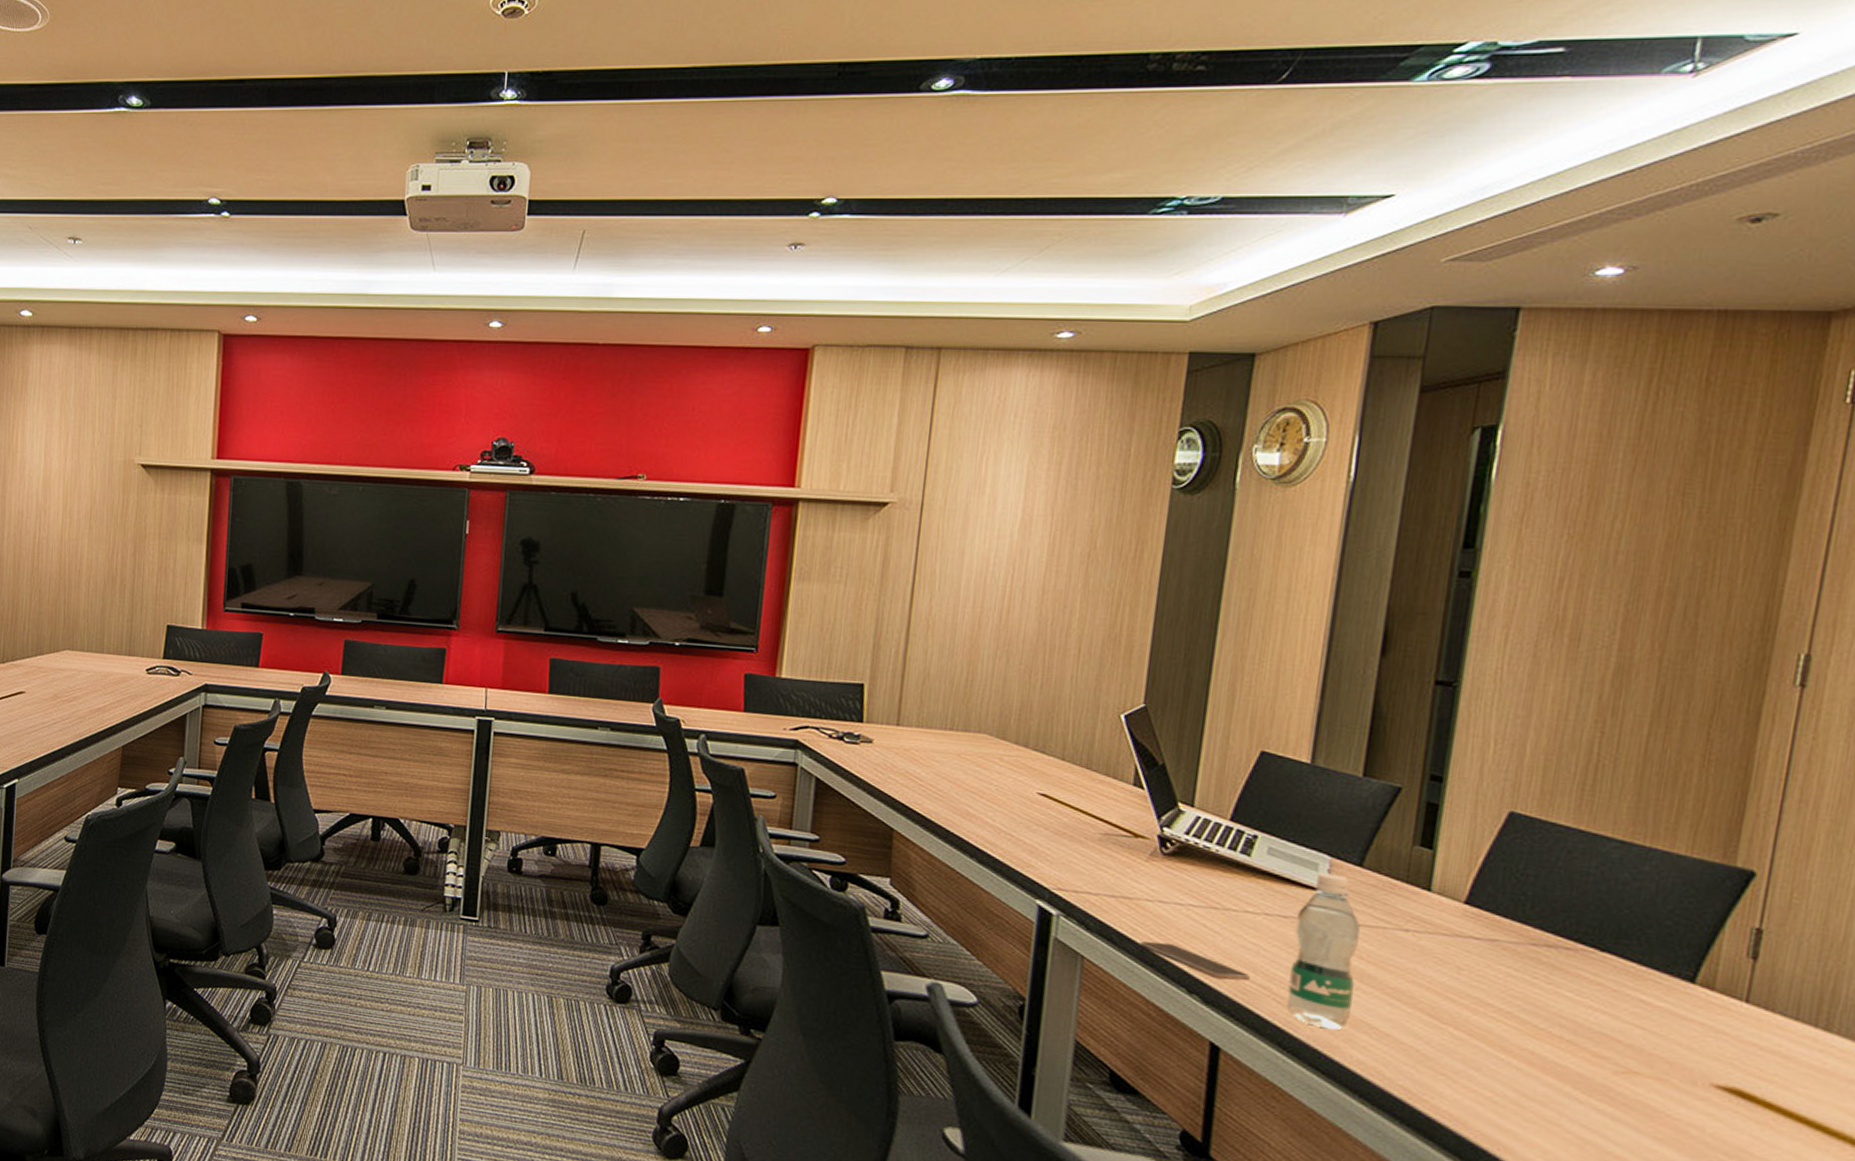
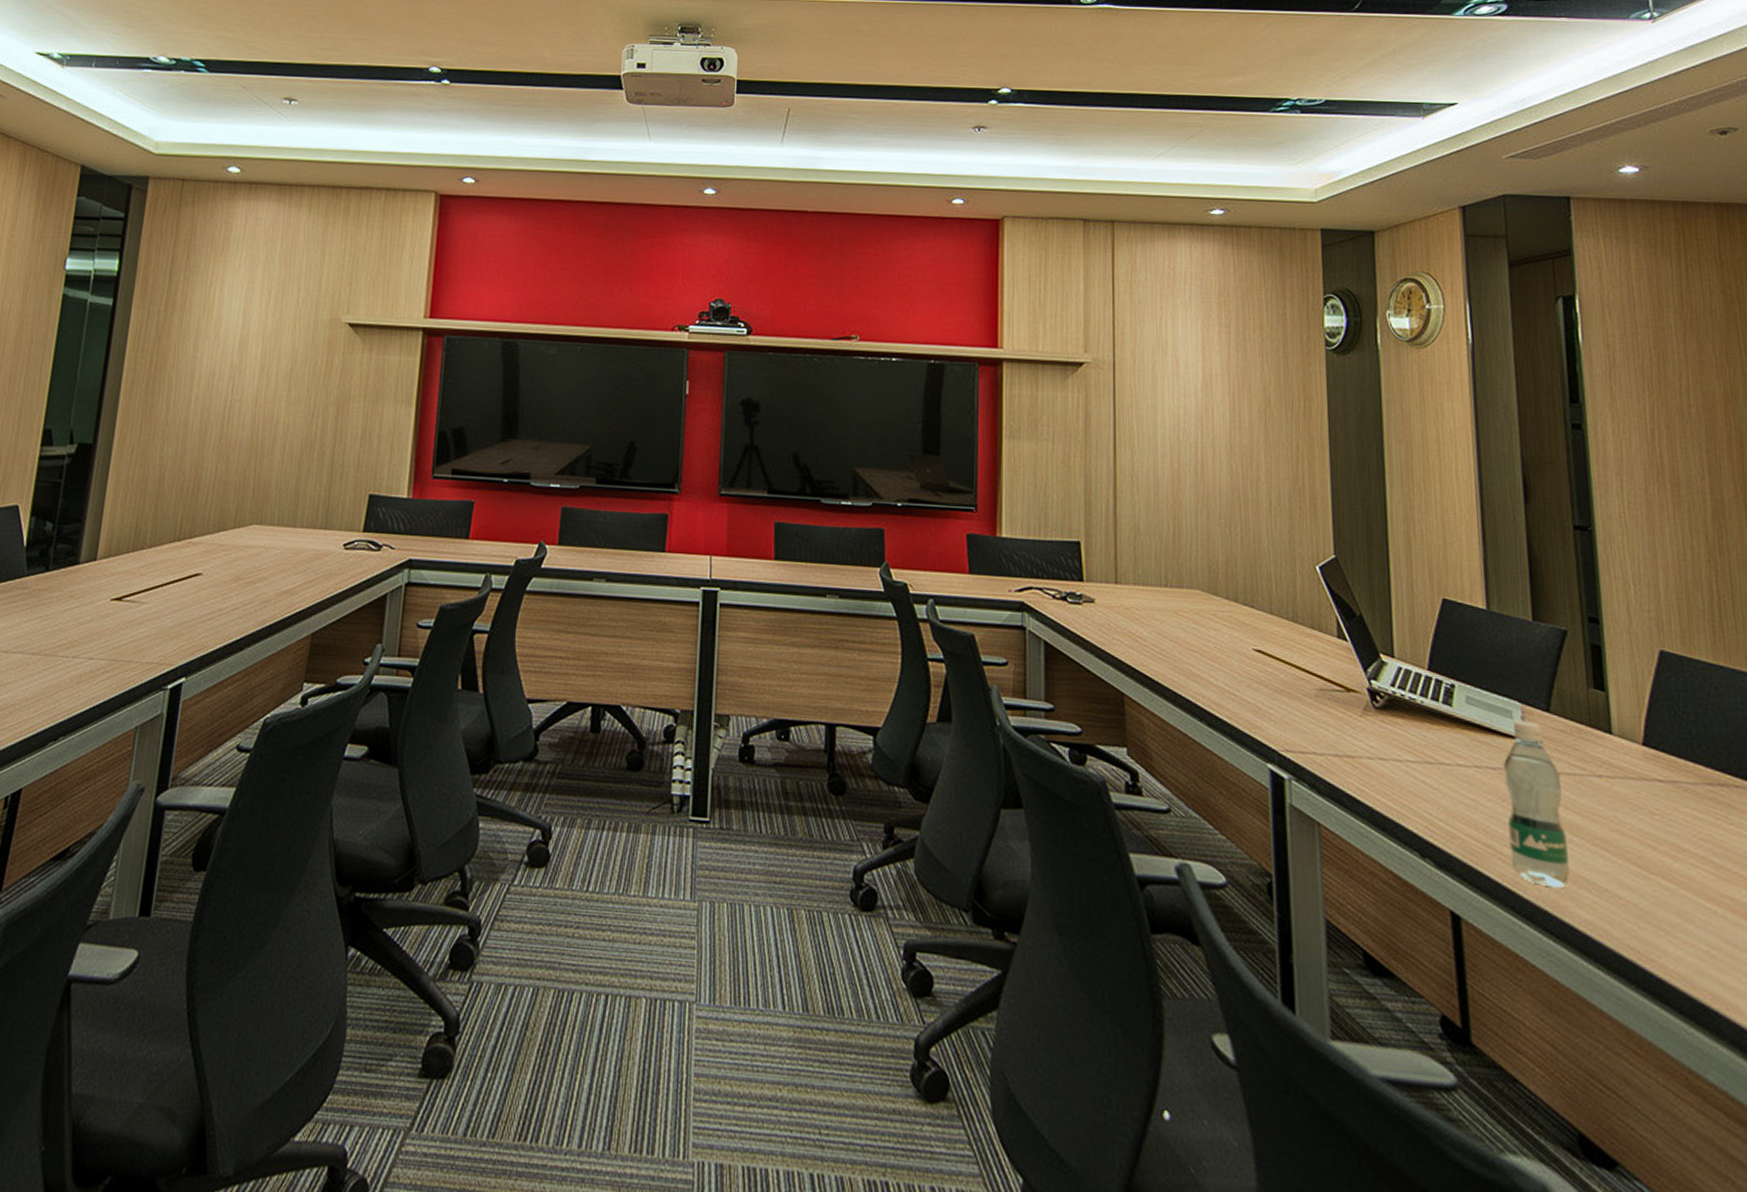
mobile phone: present [1139,941,1250,981] -> none [1368,802,1474,841]

